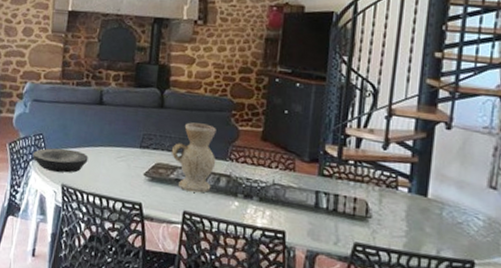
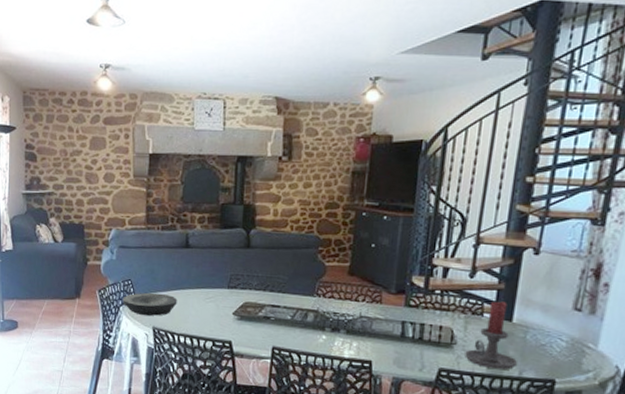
vase: present [171,122,216,193] -> none [258,260,304,329]
candle holder: none [380,175,435,248] -> present [465,301,518,370]

